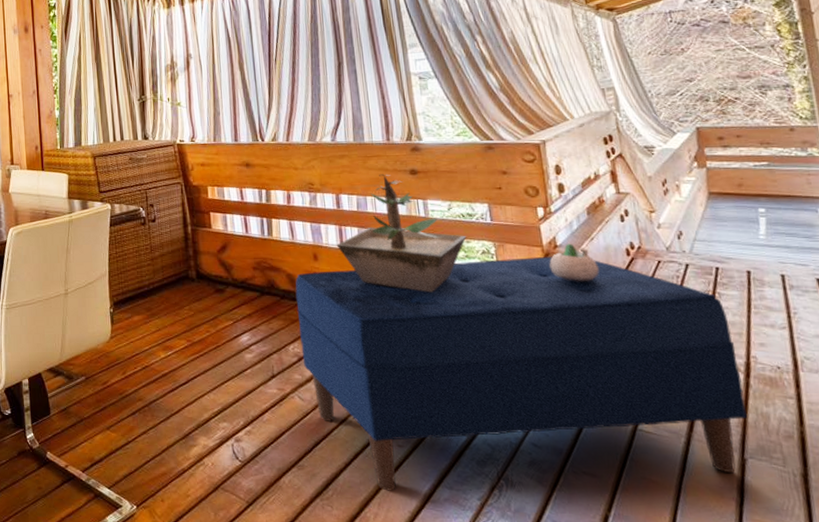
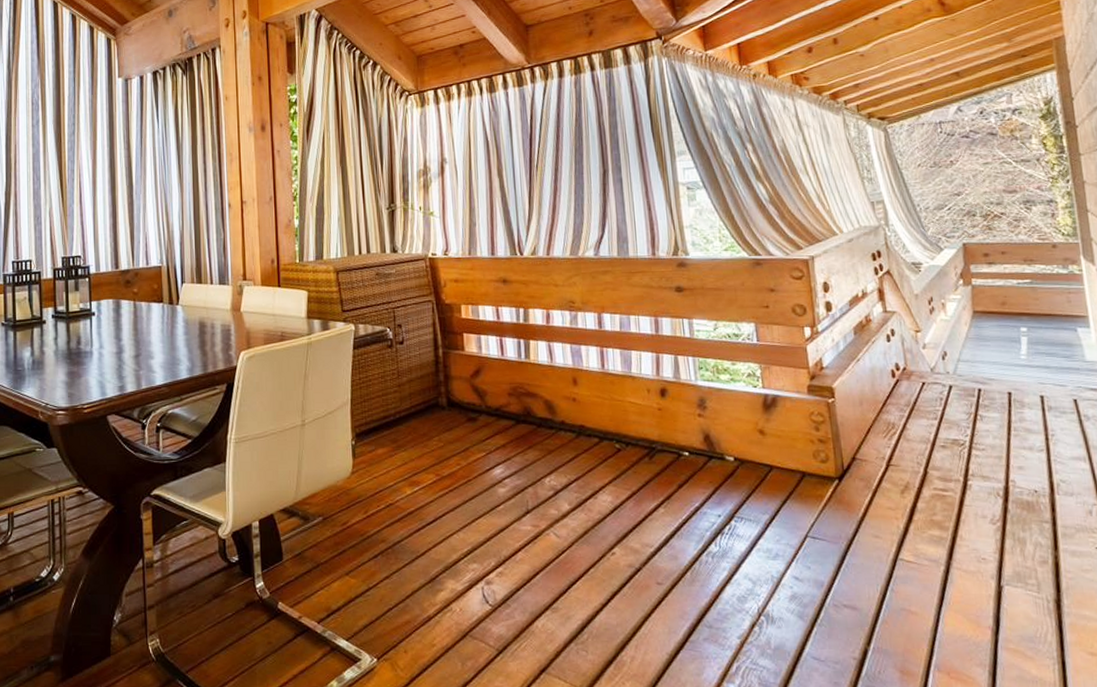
bench: present [295,256,747,491] -> none [553,378,1004,632]
potted plant: present [336,174,467,293] -> none [597,291,733,419]
succulent planter: present [549,243,599,281] -> none [815,365,864,405]

